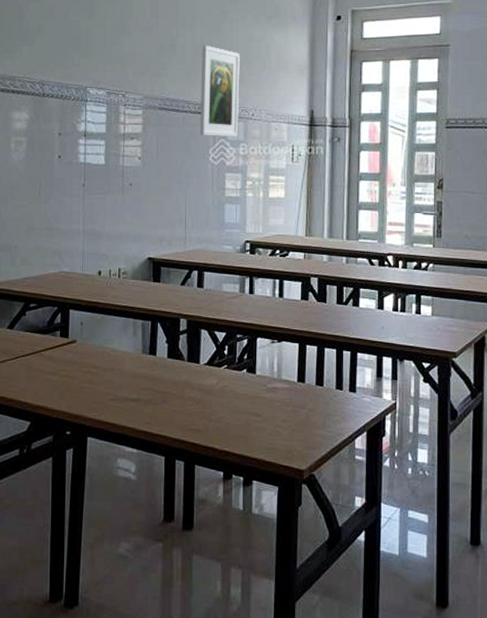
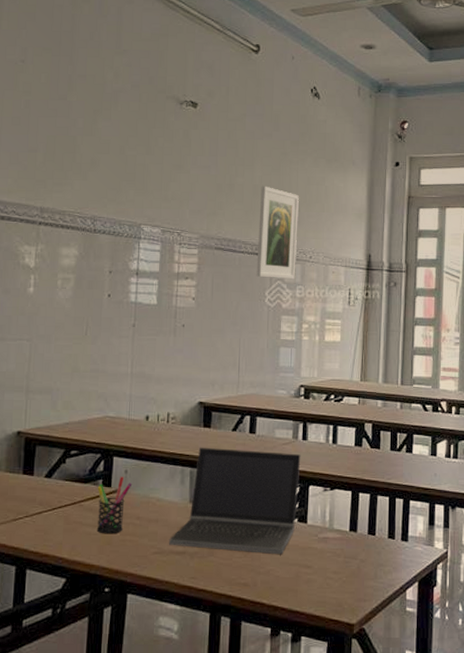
pen holder: none [56,328,88,382] -> present [96,476,133,534]
laptop computer: none [124,300,248,404] -> present [169,447,301,555]

